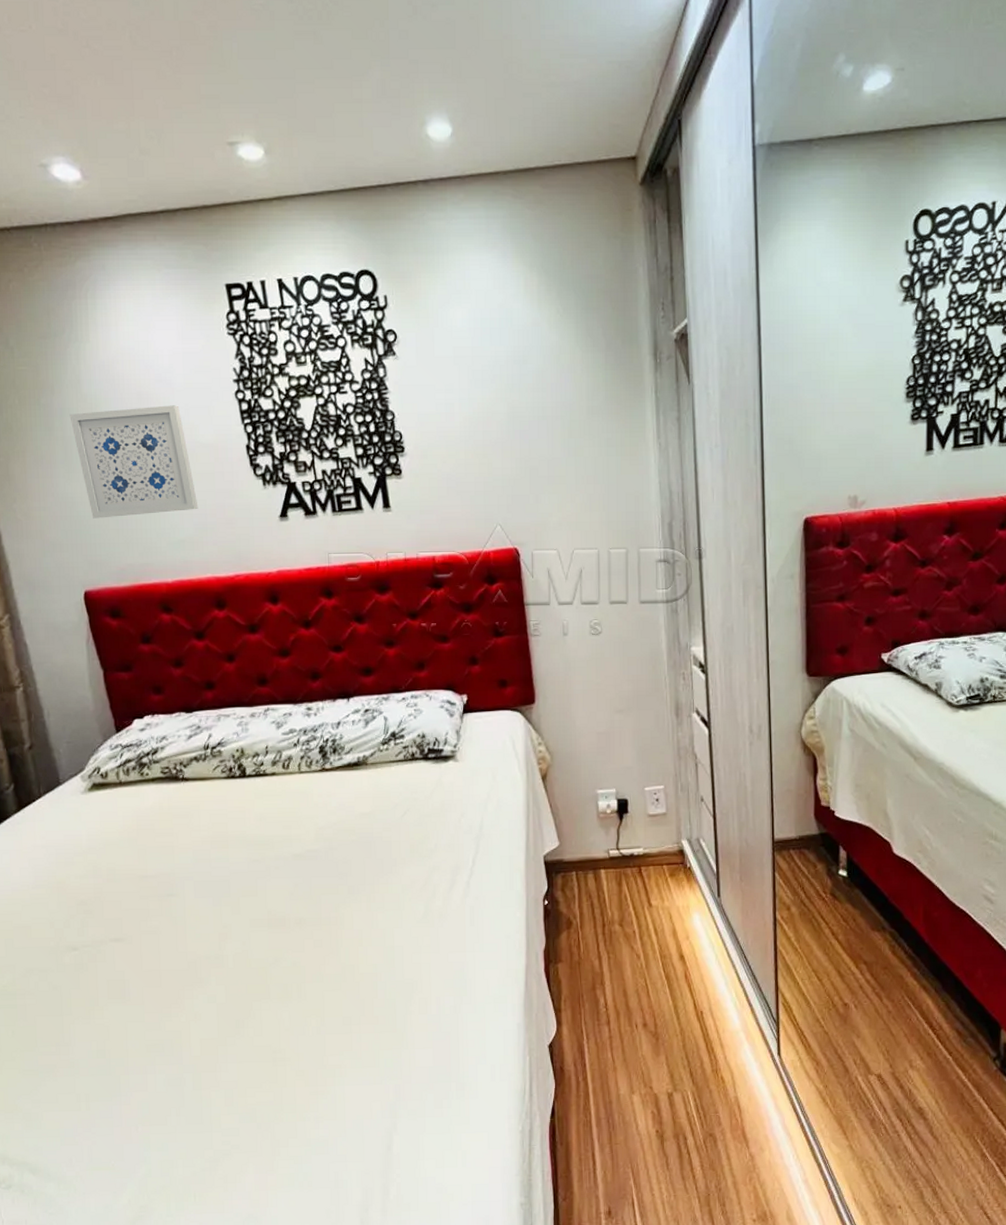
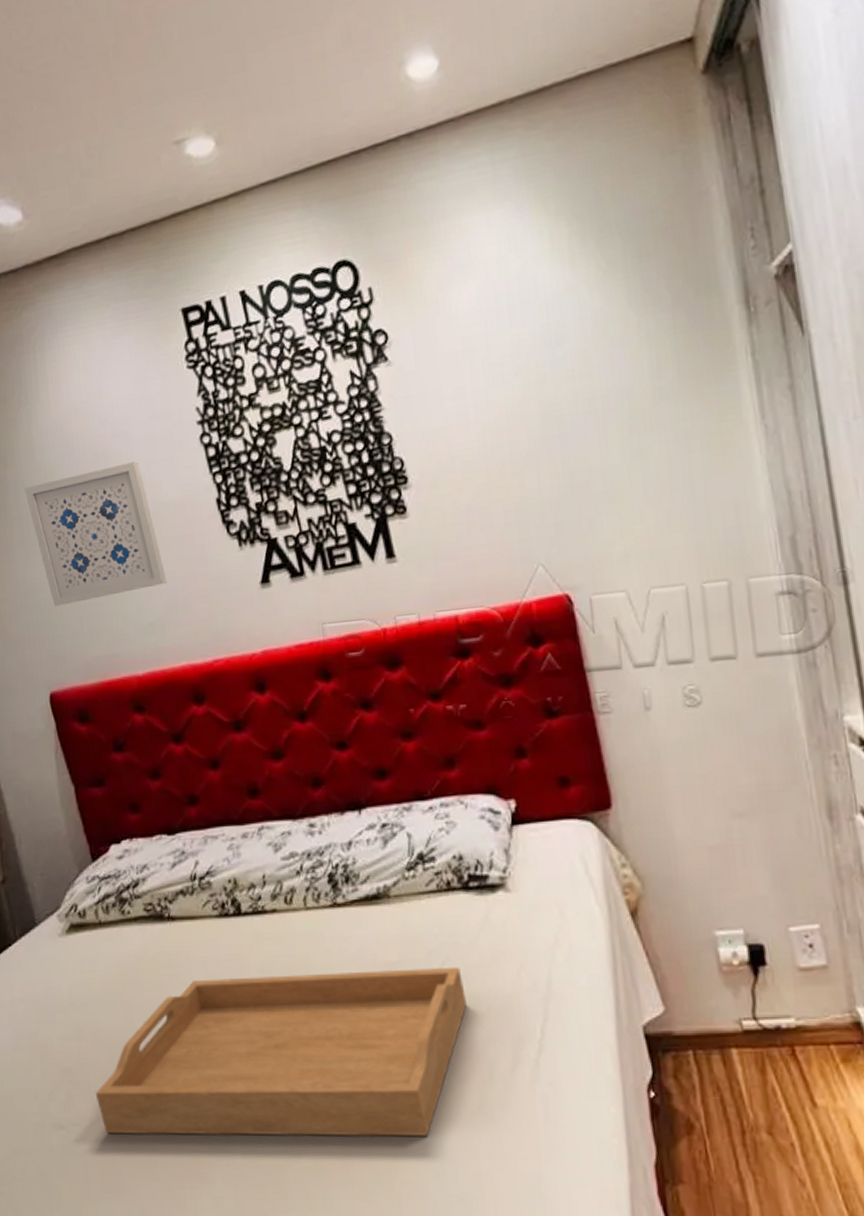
serving tray: none [108,816,420,952] -> present [95,966,467,1137]

